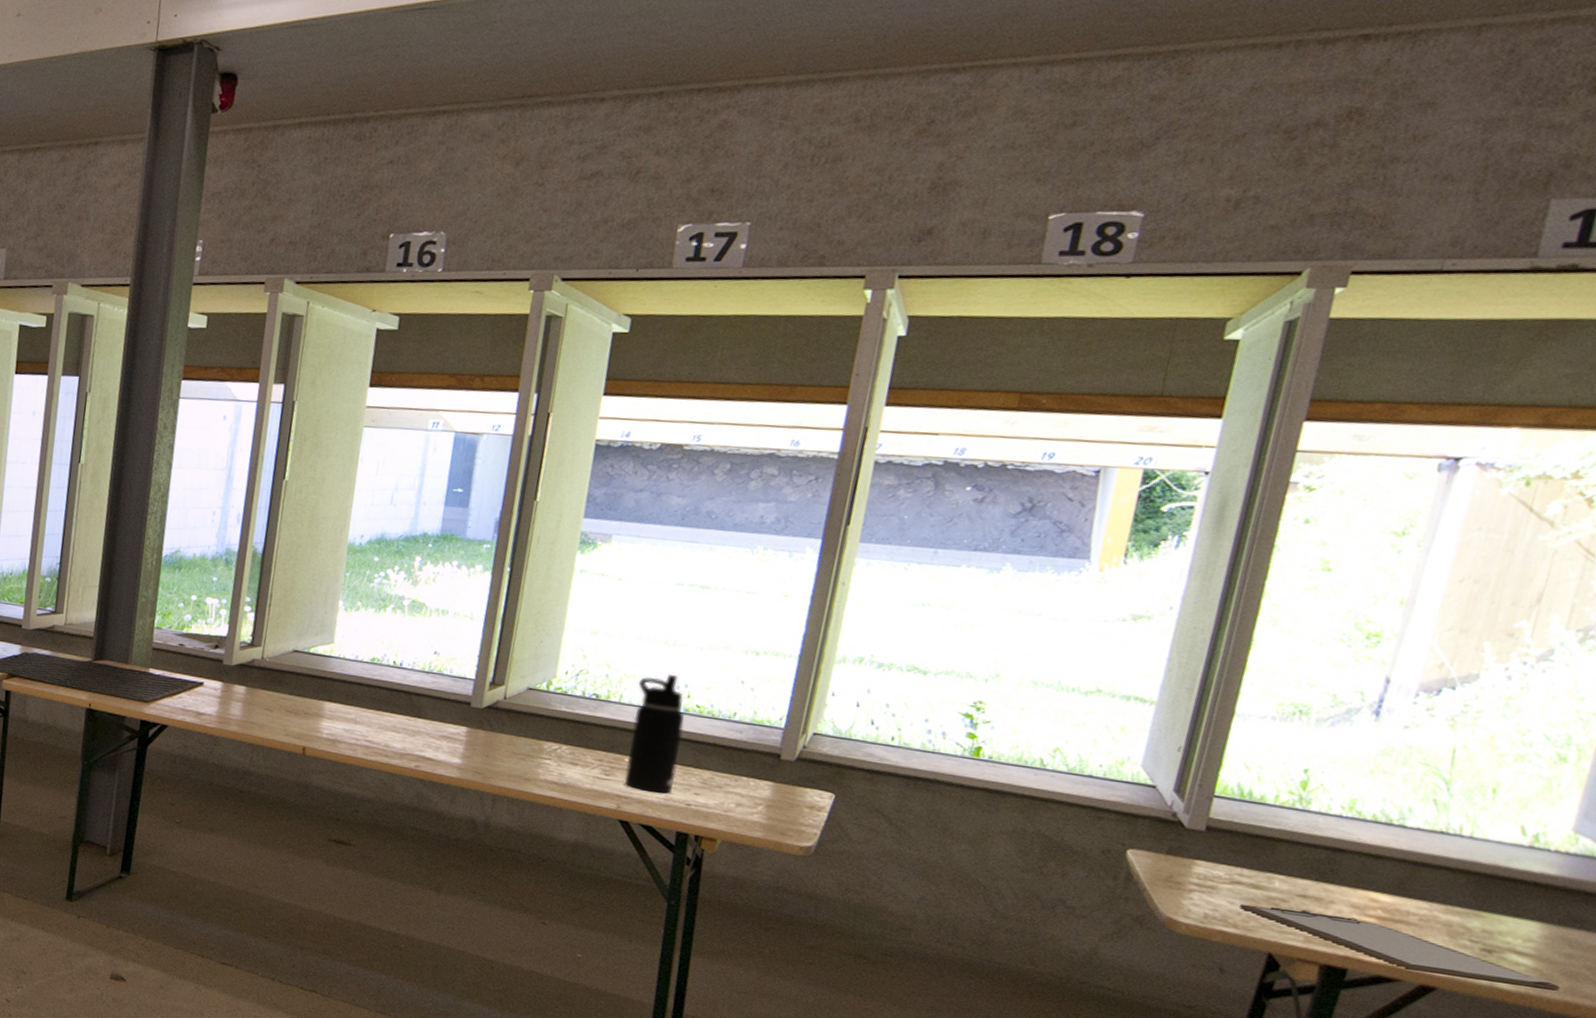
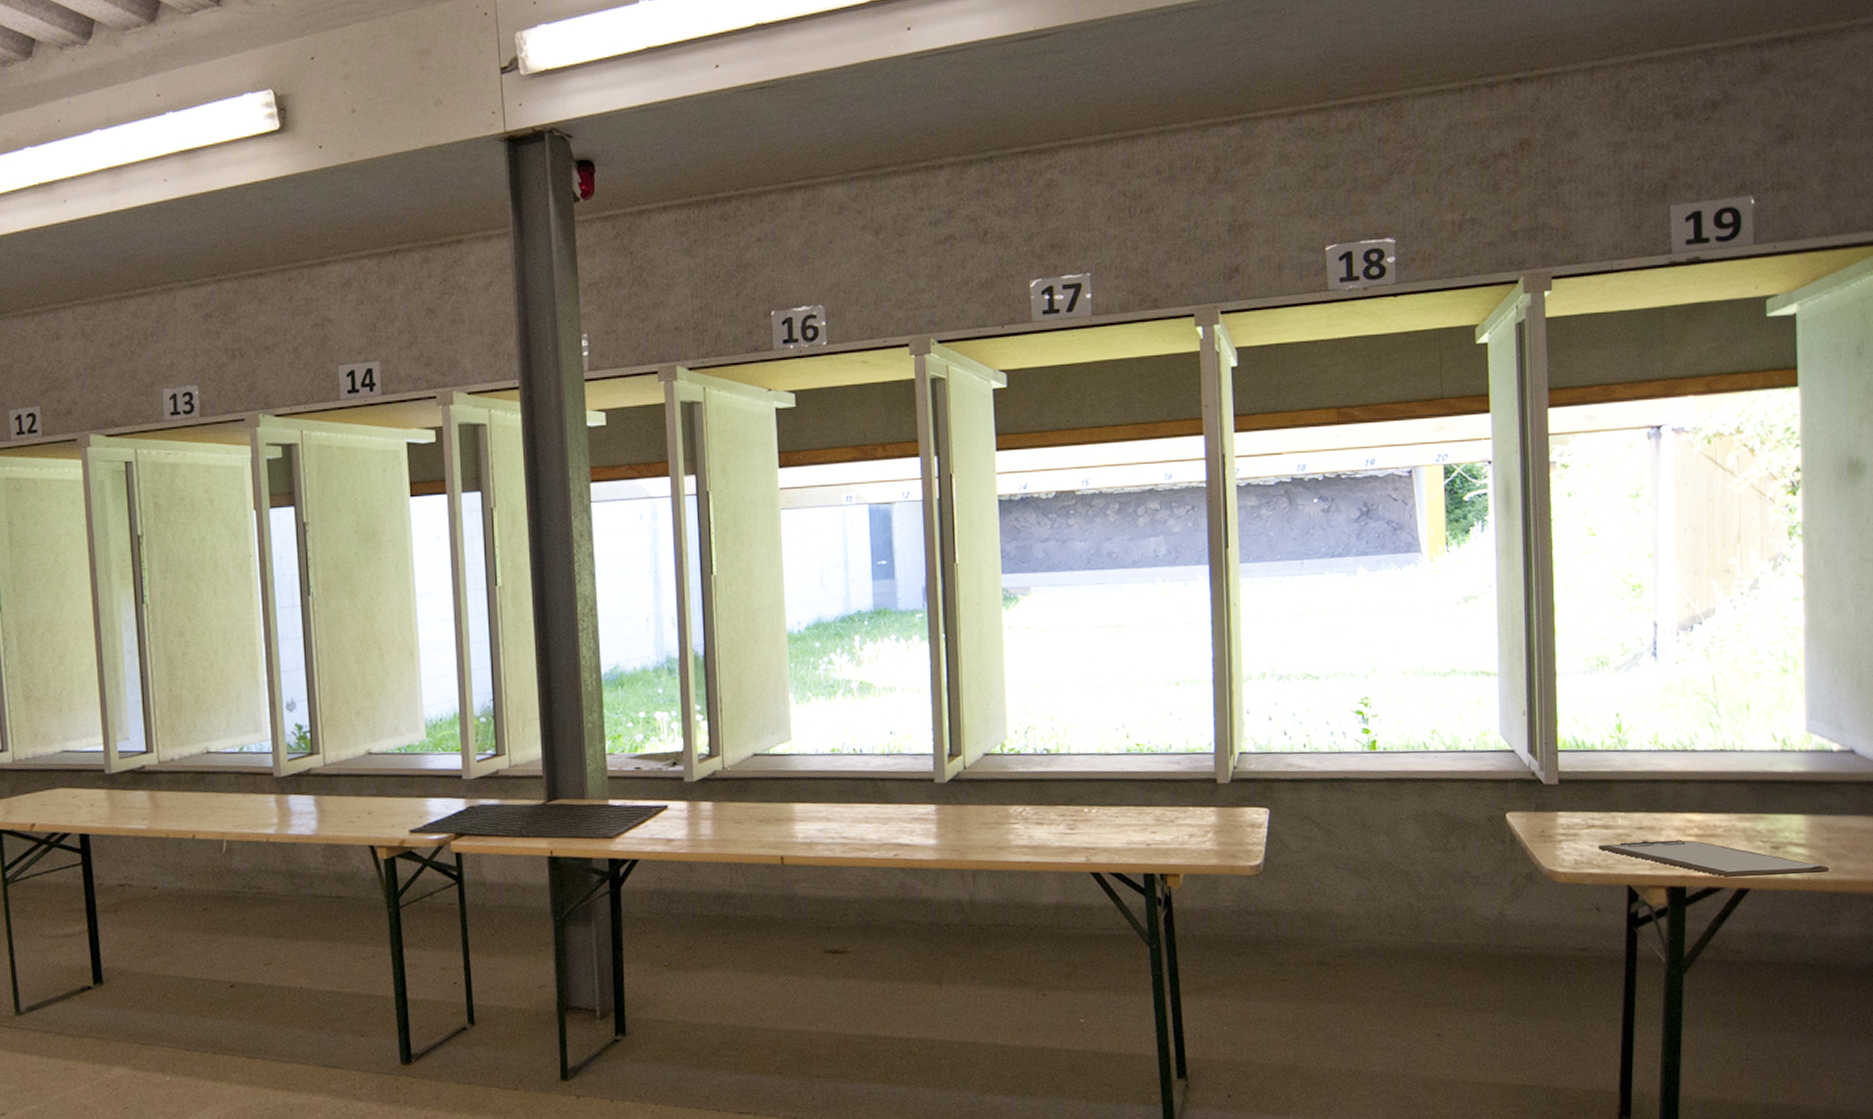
water bottle: present [624,675,685,794] -> none [1081,718,1132,839]

